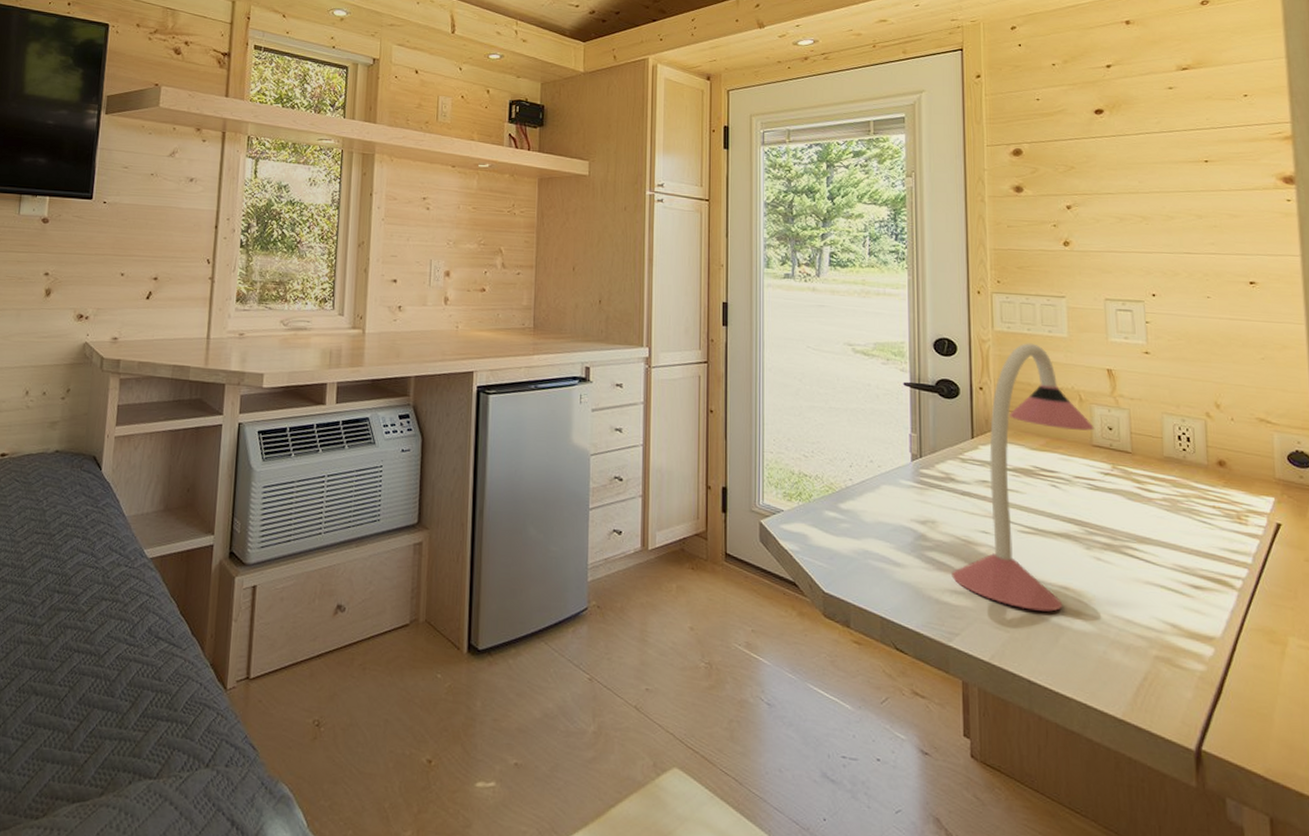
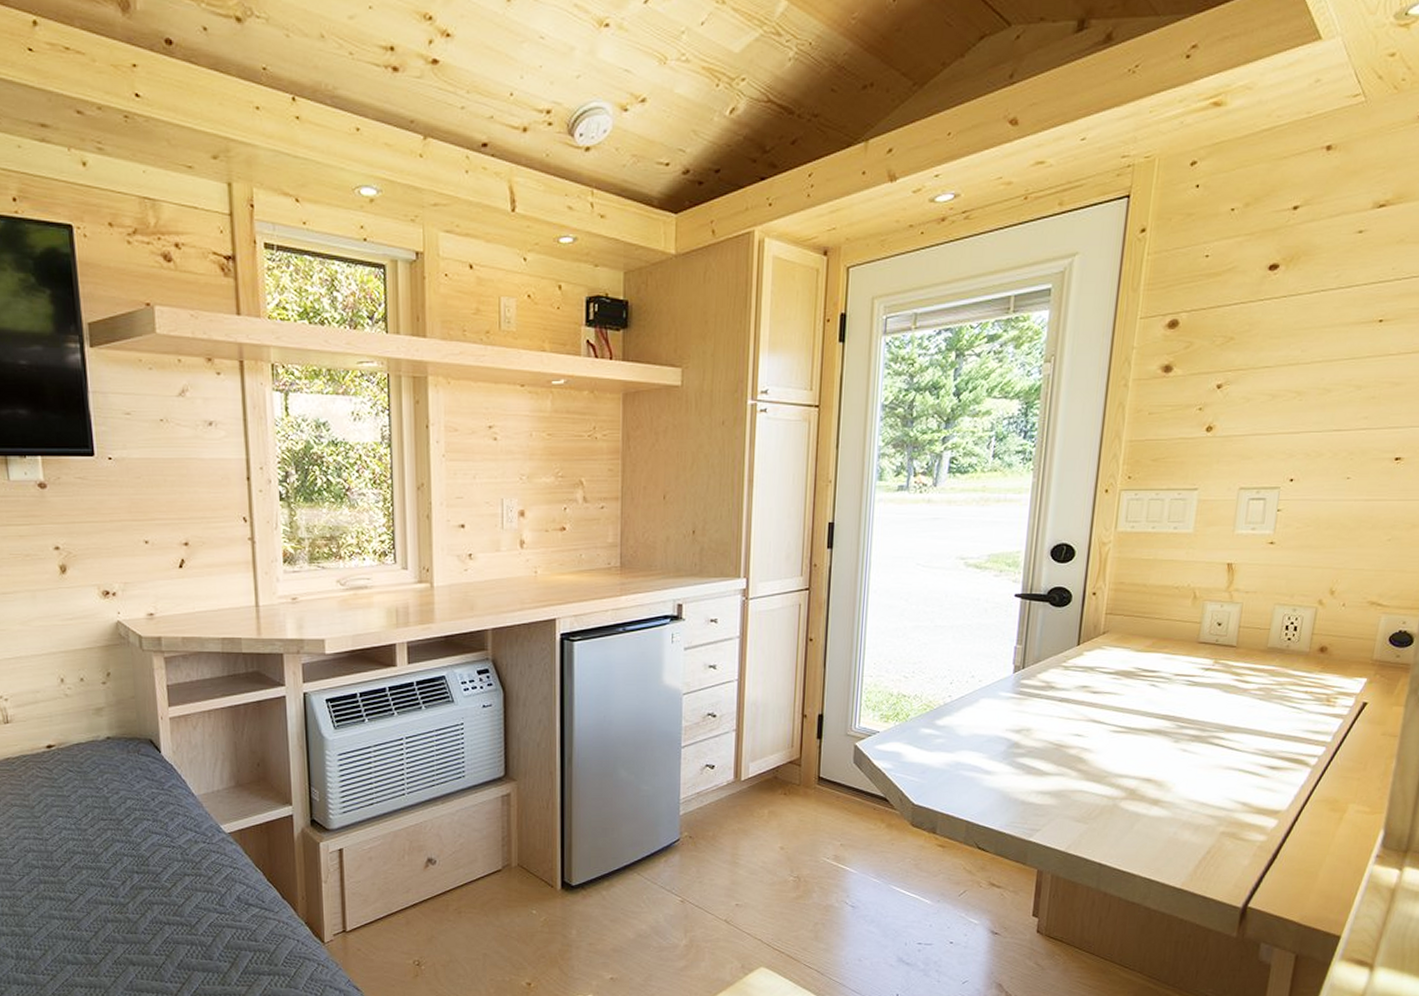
desk lamp: present [951,343,1095,612] -> none [1040,542,1204,802]

